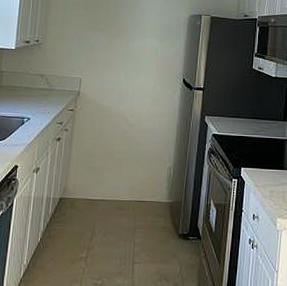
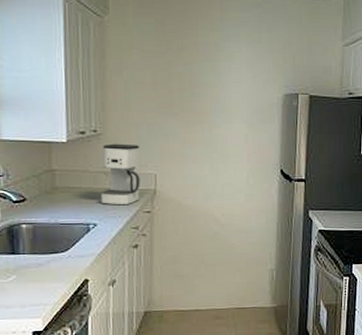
coffee maker: none [35,51,70,104] -> present [100,143,141,206]

